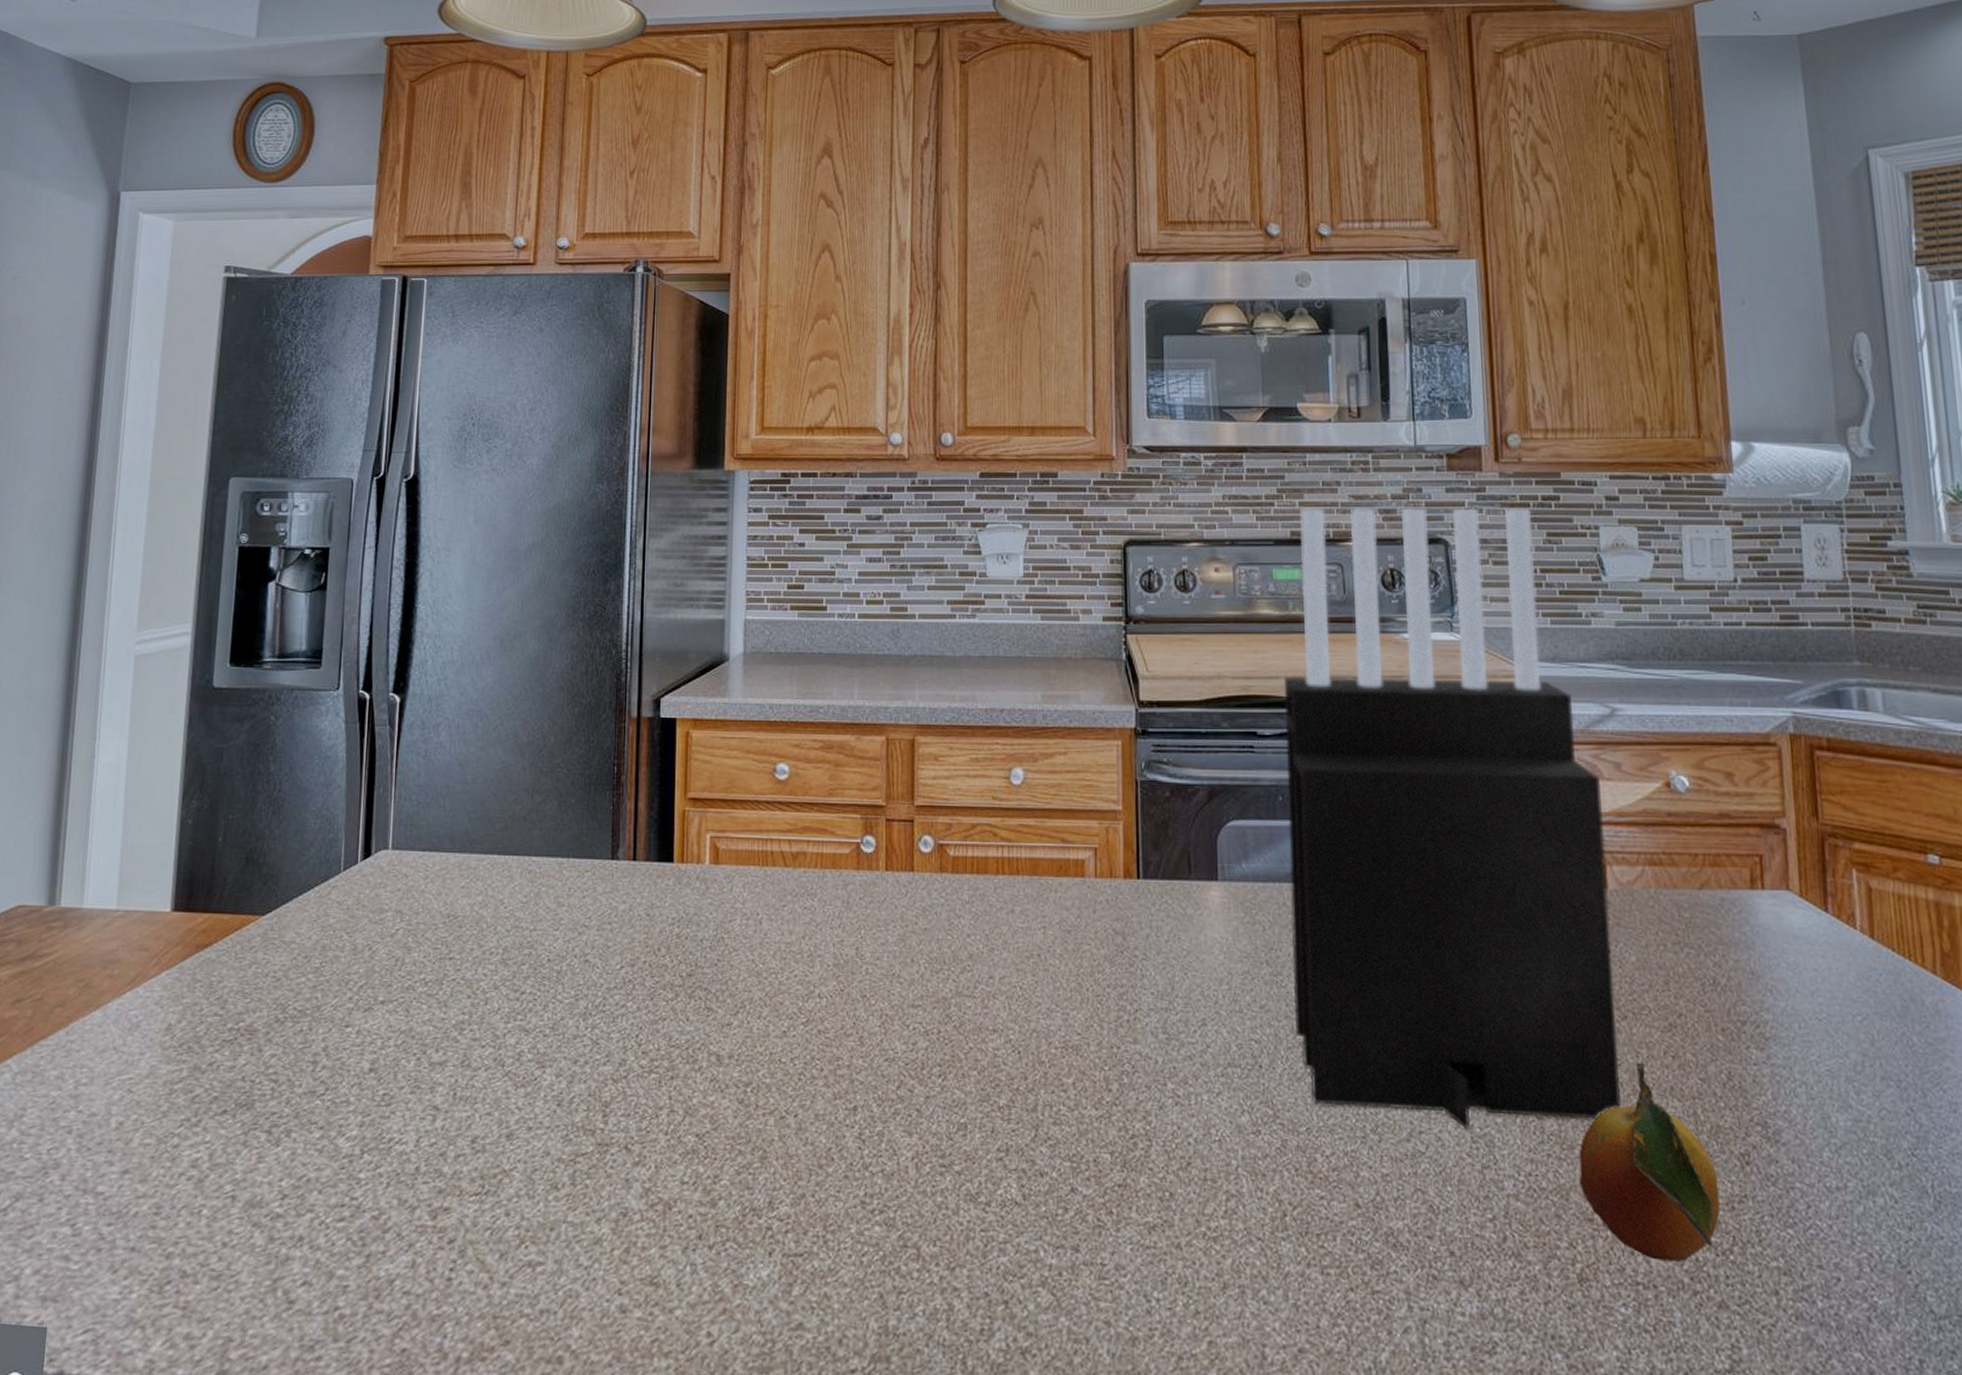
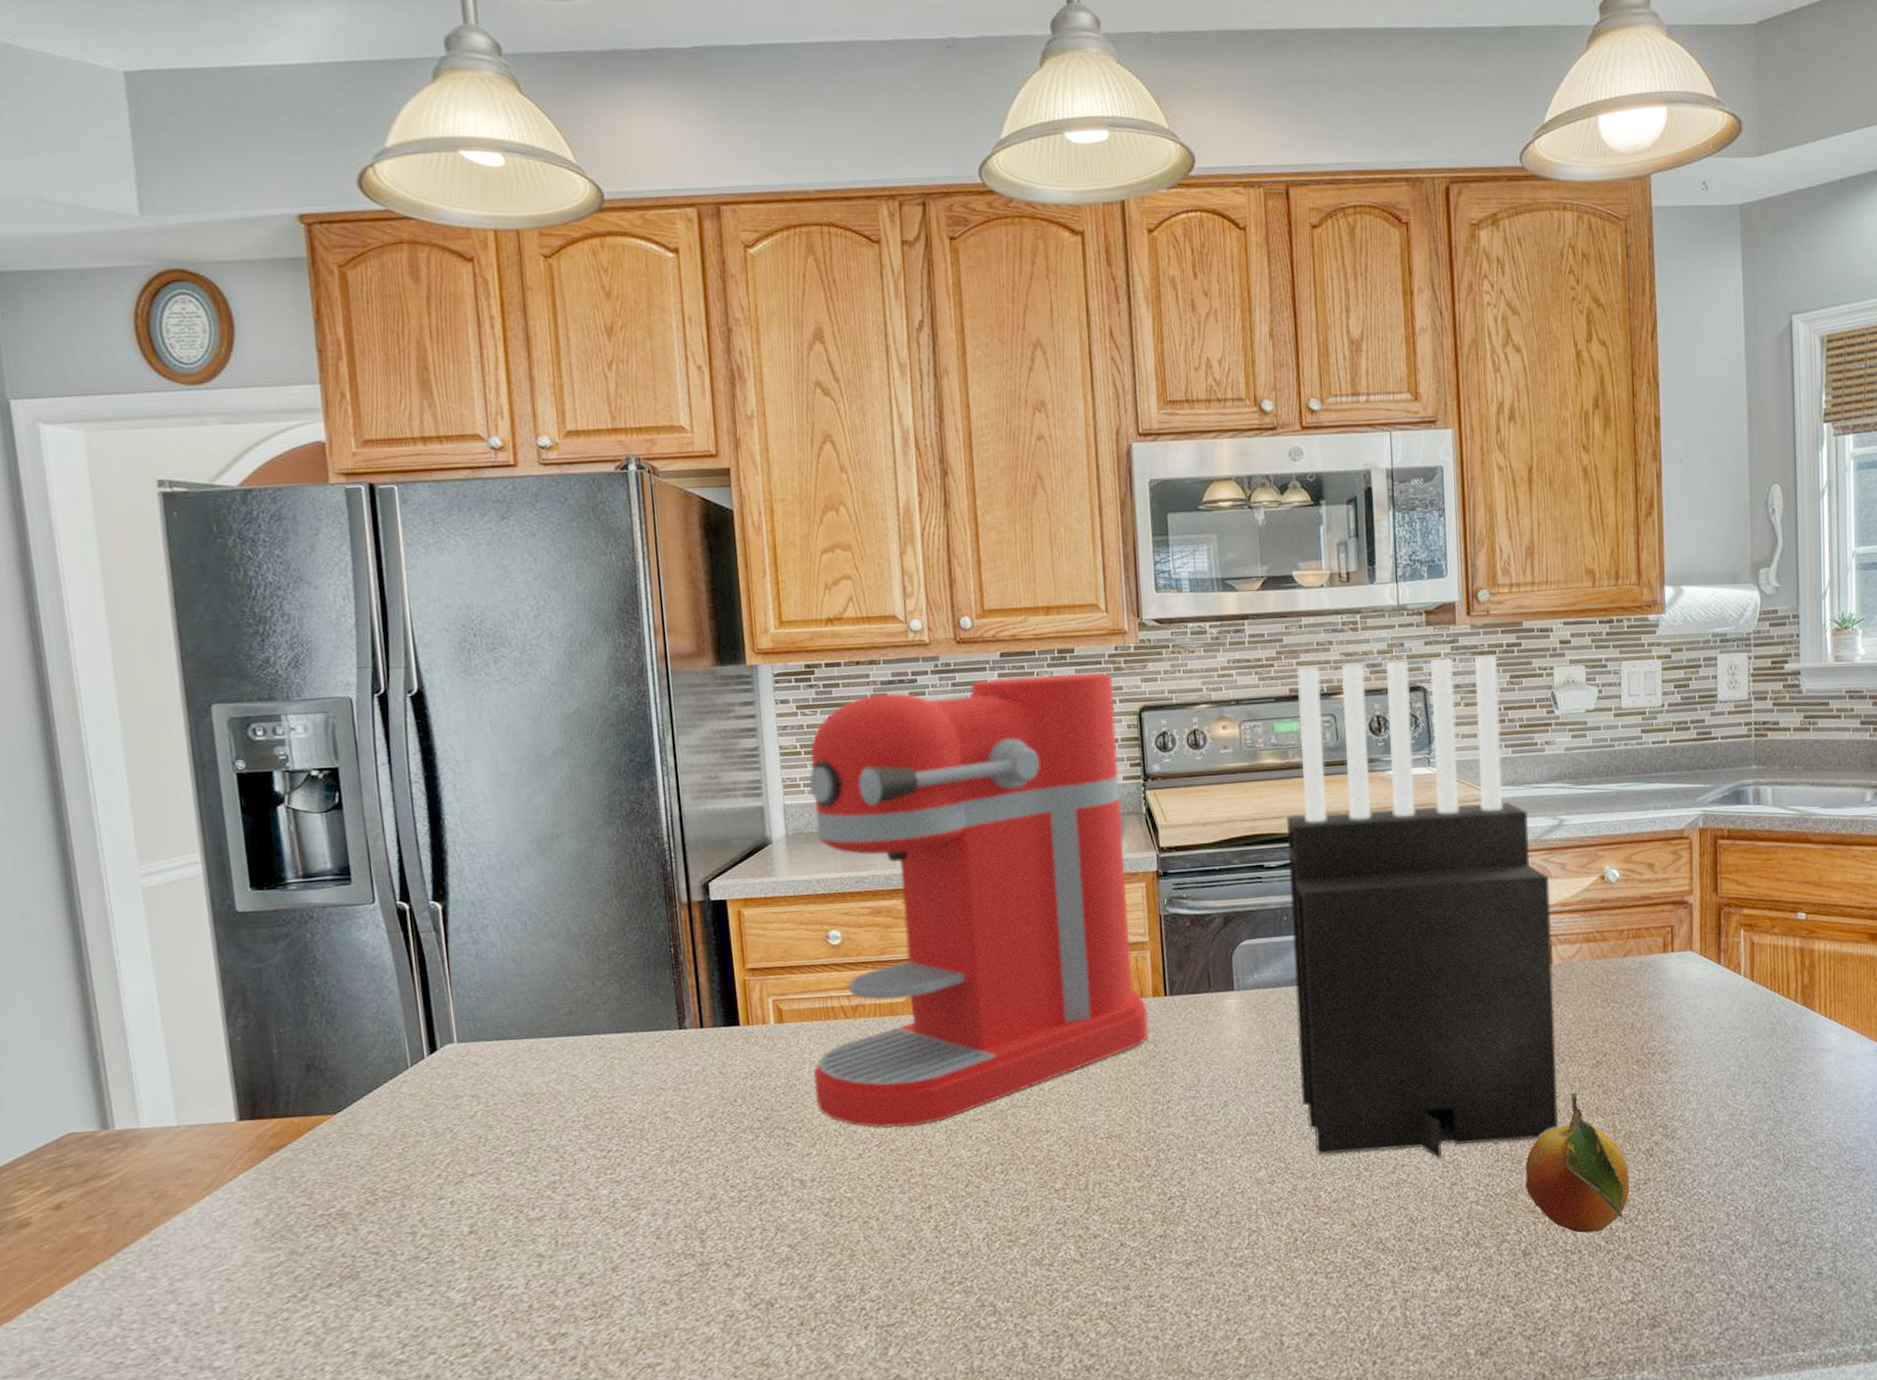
coffee maker: none [743,499,1118,1004] -> present [809,672,1150,1128]

